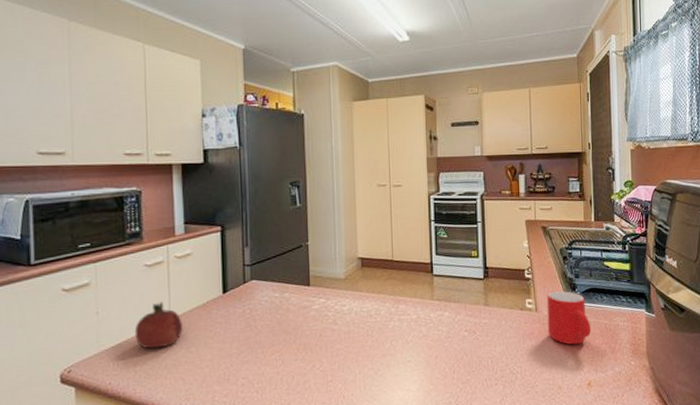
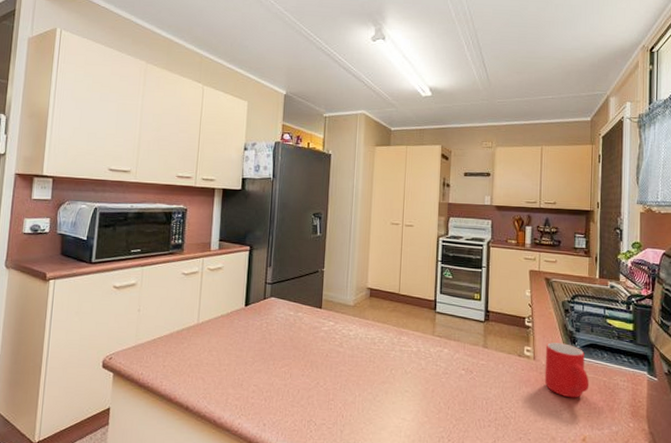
fruit: present [134,302,183,349] -> none [167,307,208,348]

